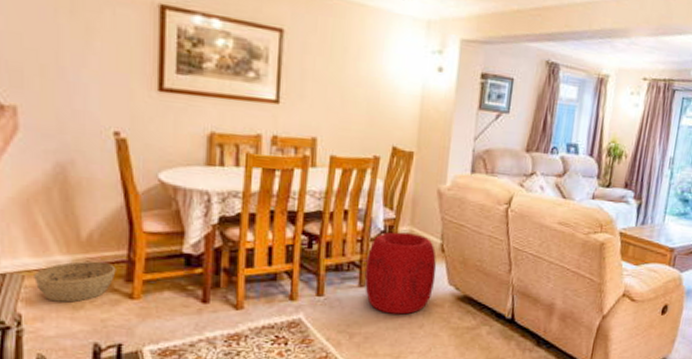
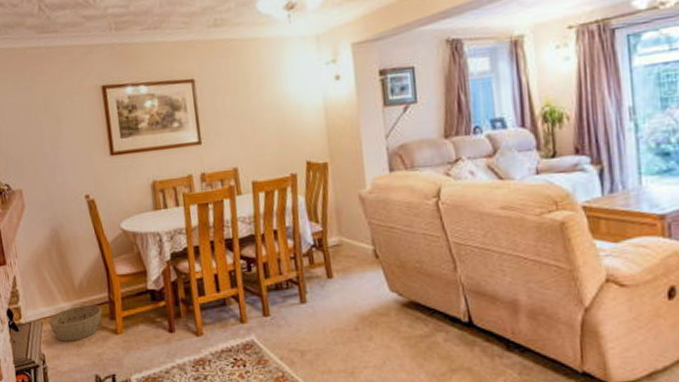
pouf: present [364,232,437,315] -> none [302,243,376,328]

